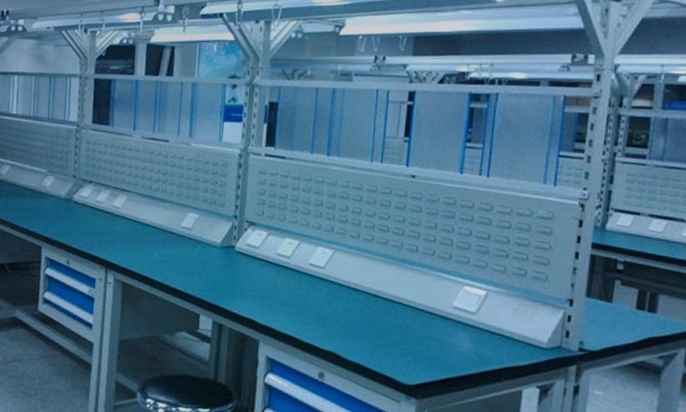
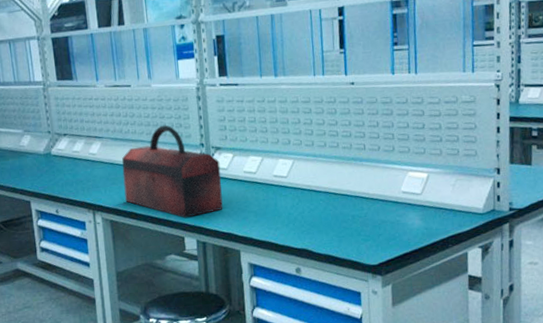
toolbox: none [142,188,252,294] -> present [122,125,223,218]

